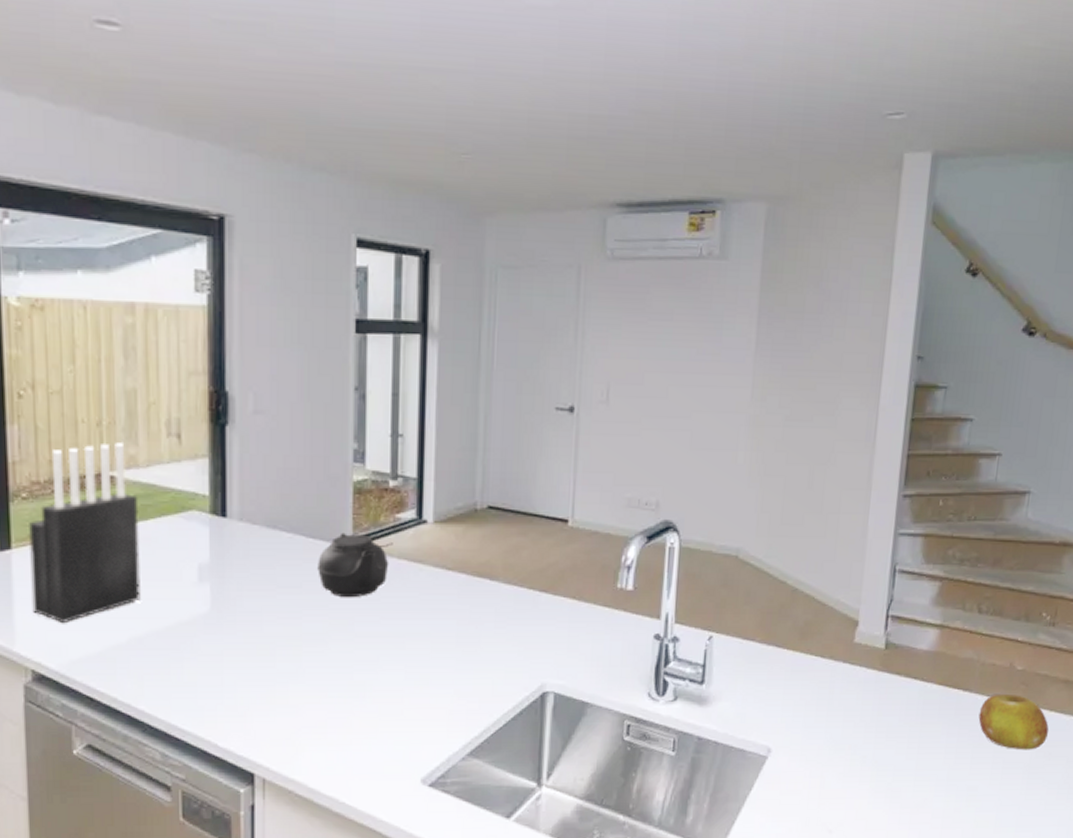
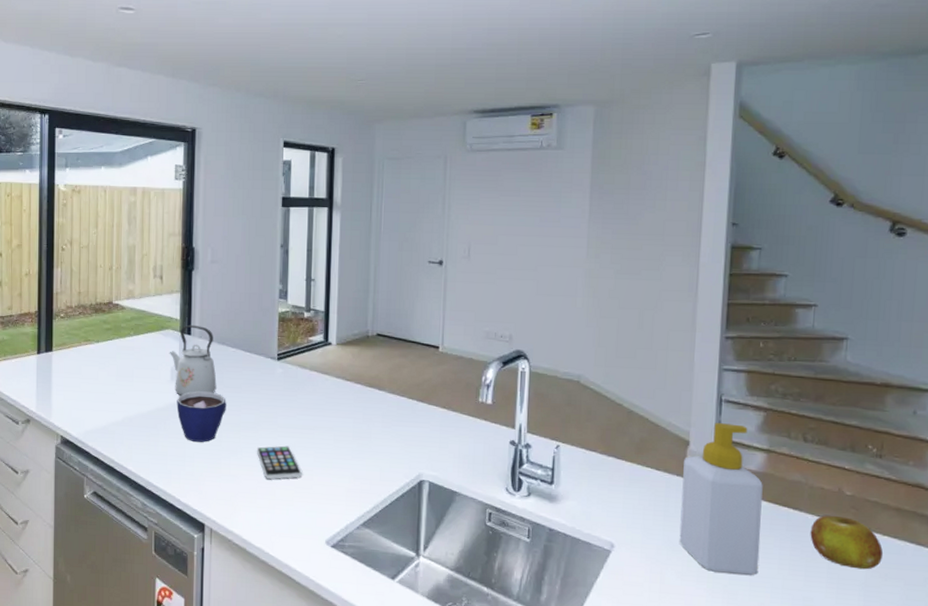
knife block: present [27,441,141,624] -> none [63,280,134,405]
kettle: none [194,502,266,604] -> present [169,324,217,397]
cup: none [208,595,281,664] -> present [176,391,226,442]
teapot: present [318,532,393,598] -> none [252,349,307,398]
smartphone: none [325,661,388,706] -> present [256,445,302,479]
soap bottle: none [842,598,934,769] -> present [679,423,763,575]

